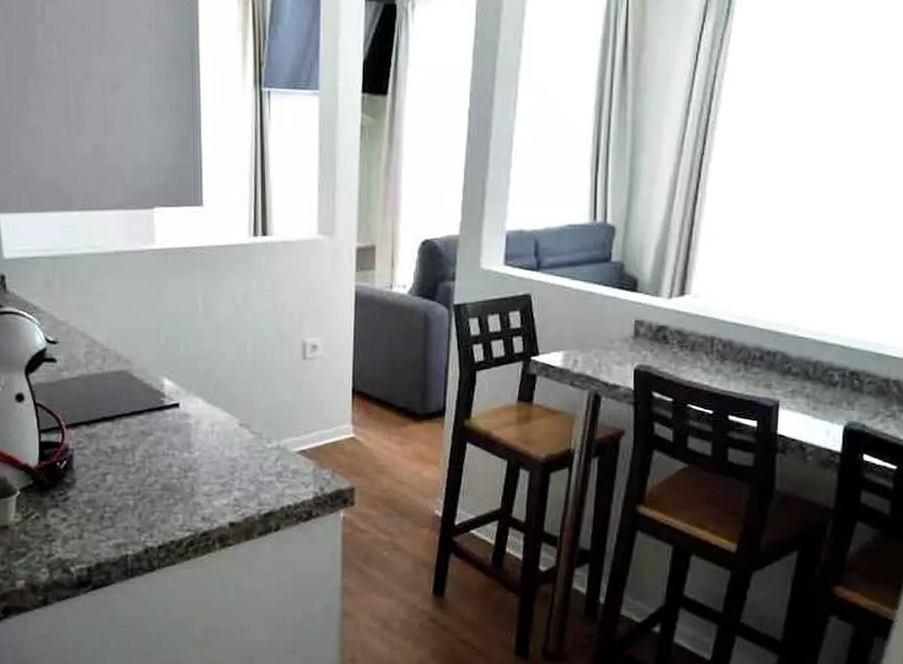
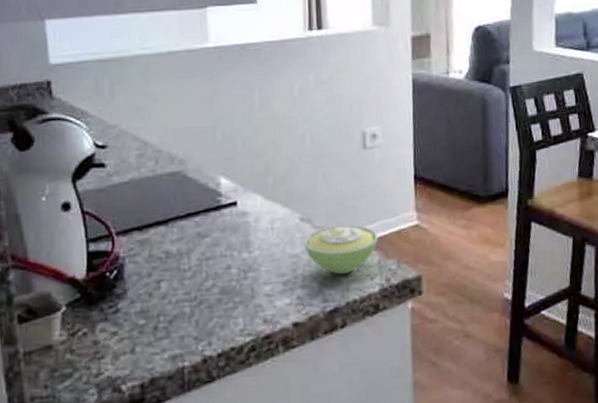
sugar bowl: none [241,432,314,481] -> present [303,224,379,275]

